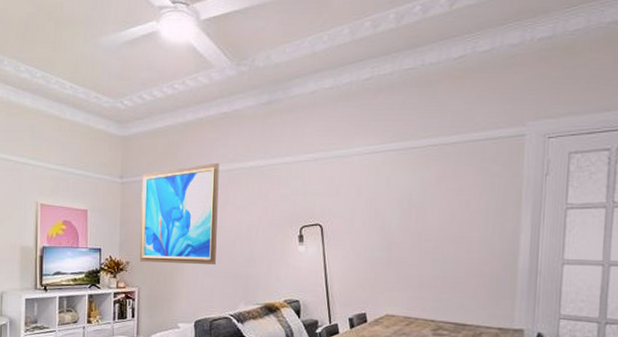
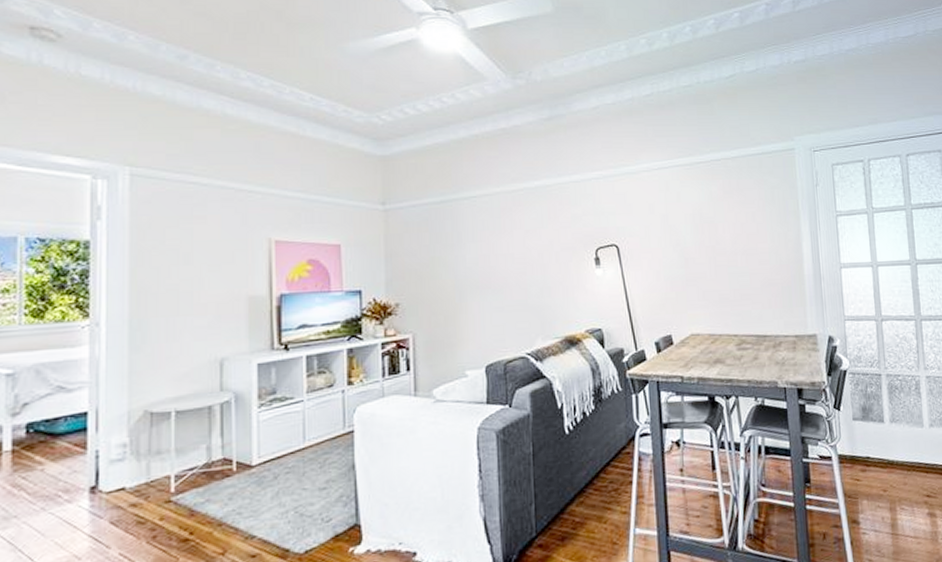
wall art: present [139,162,219,264] -> none [409,183,505,302]

